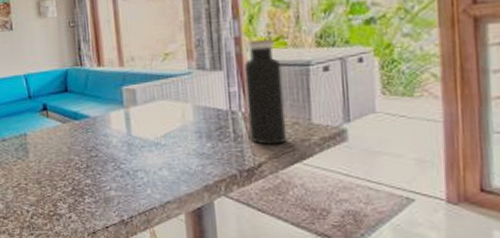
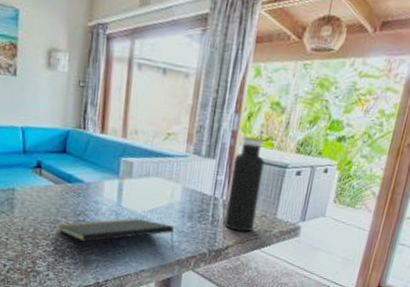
notepad: none [71,145,196,178] -> present [57,218,174,244]

